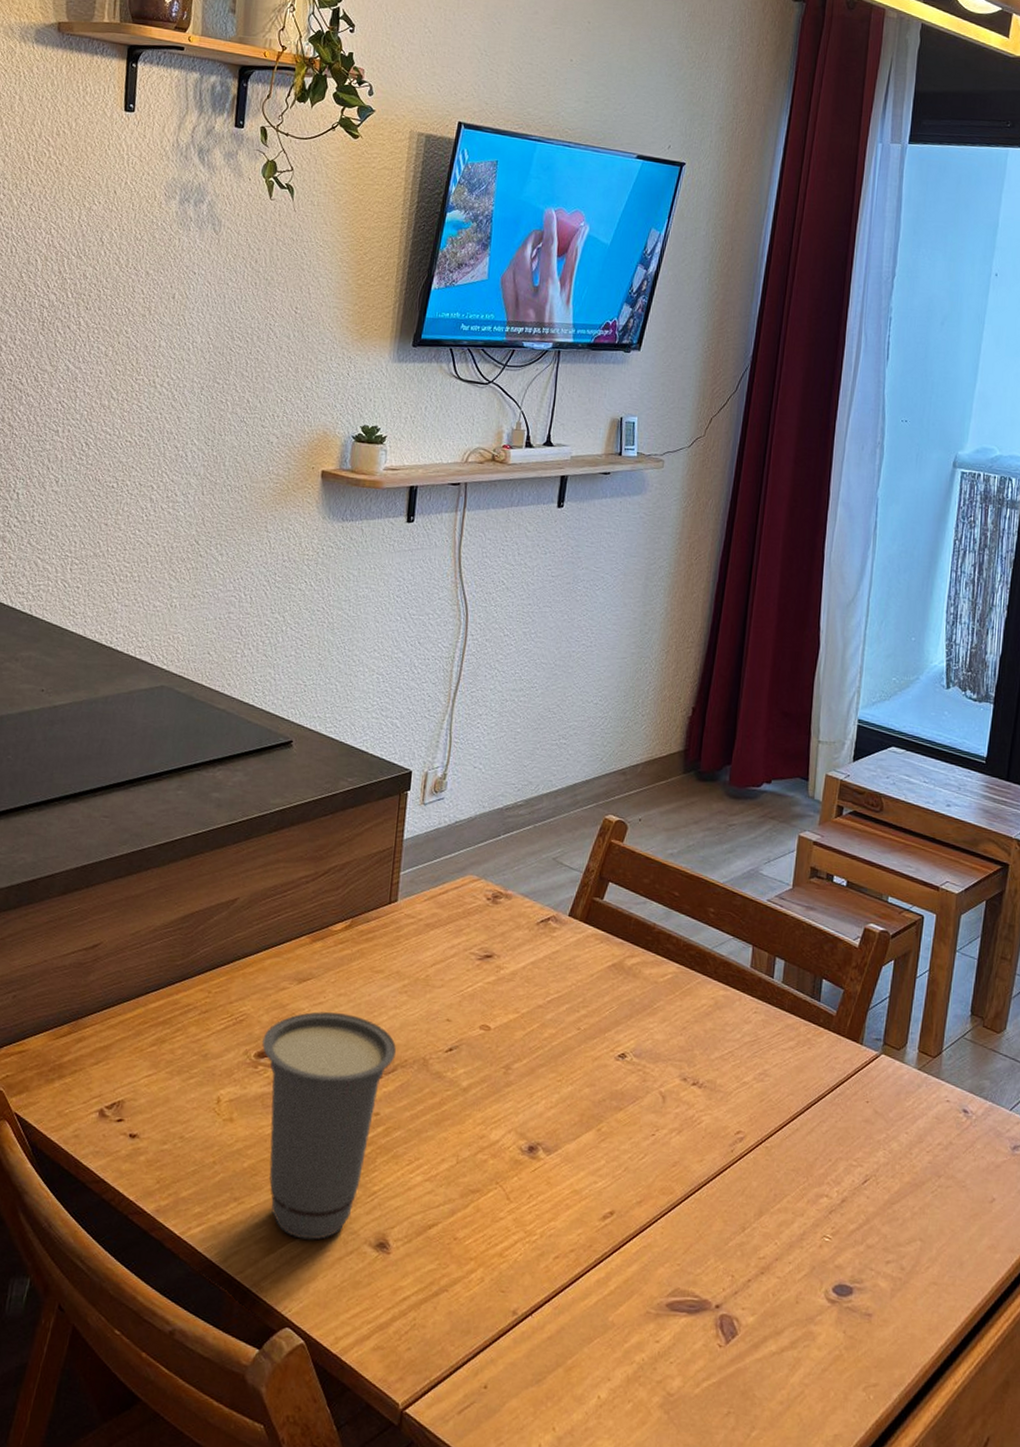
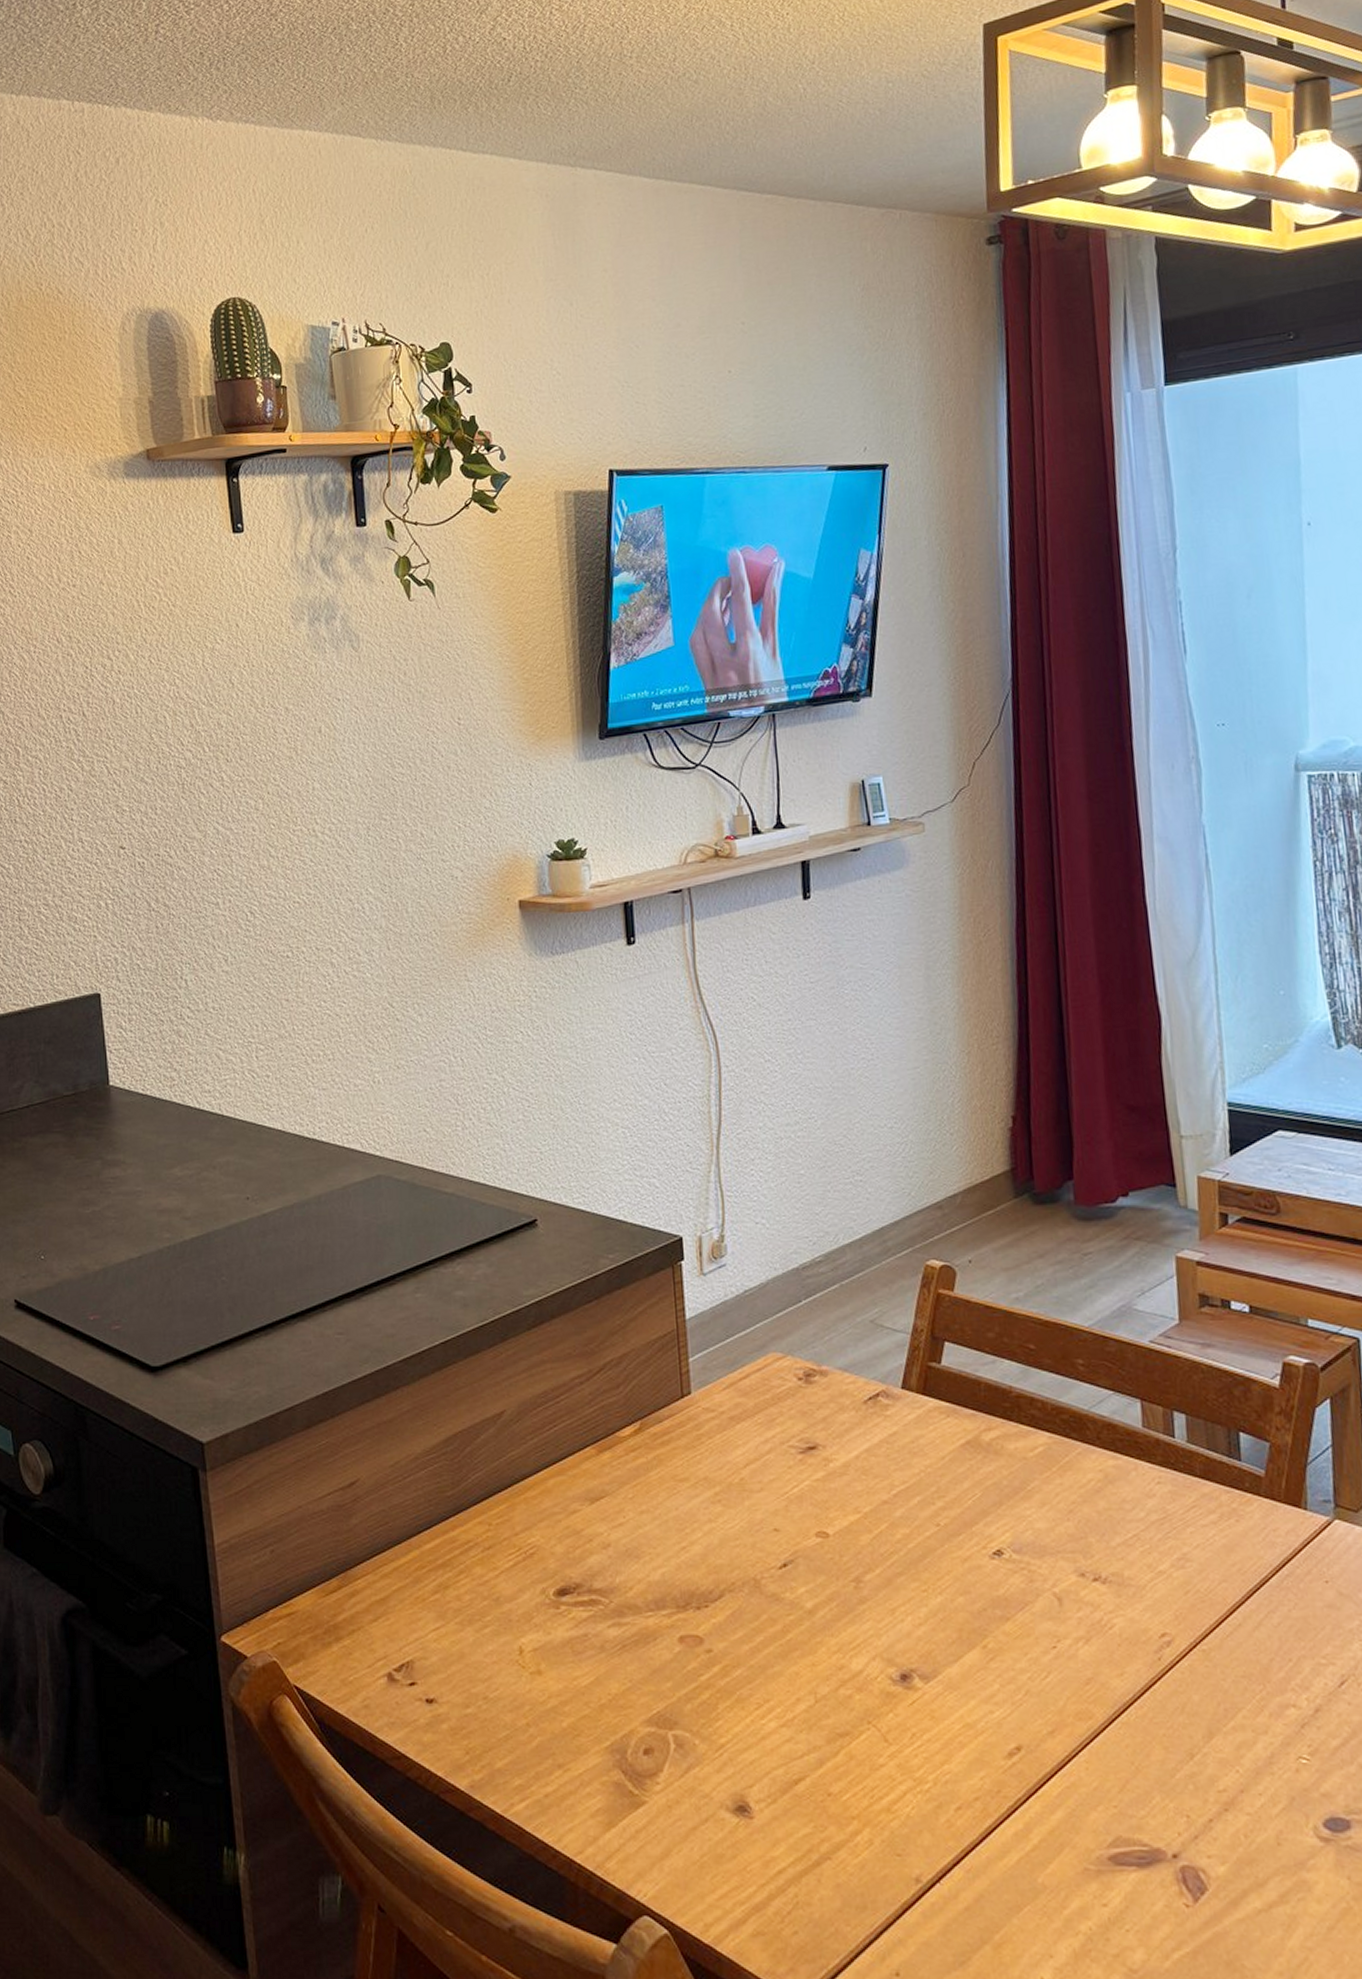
cup: present [261,1011,397,1240] -> none [559,1534,720,1808]

